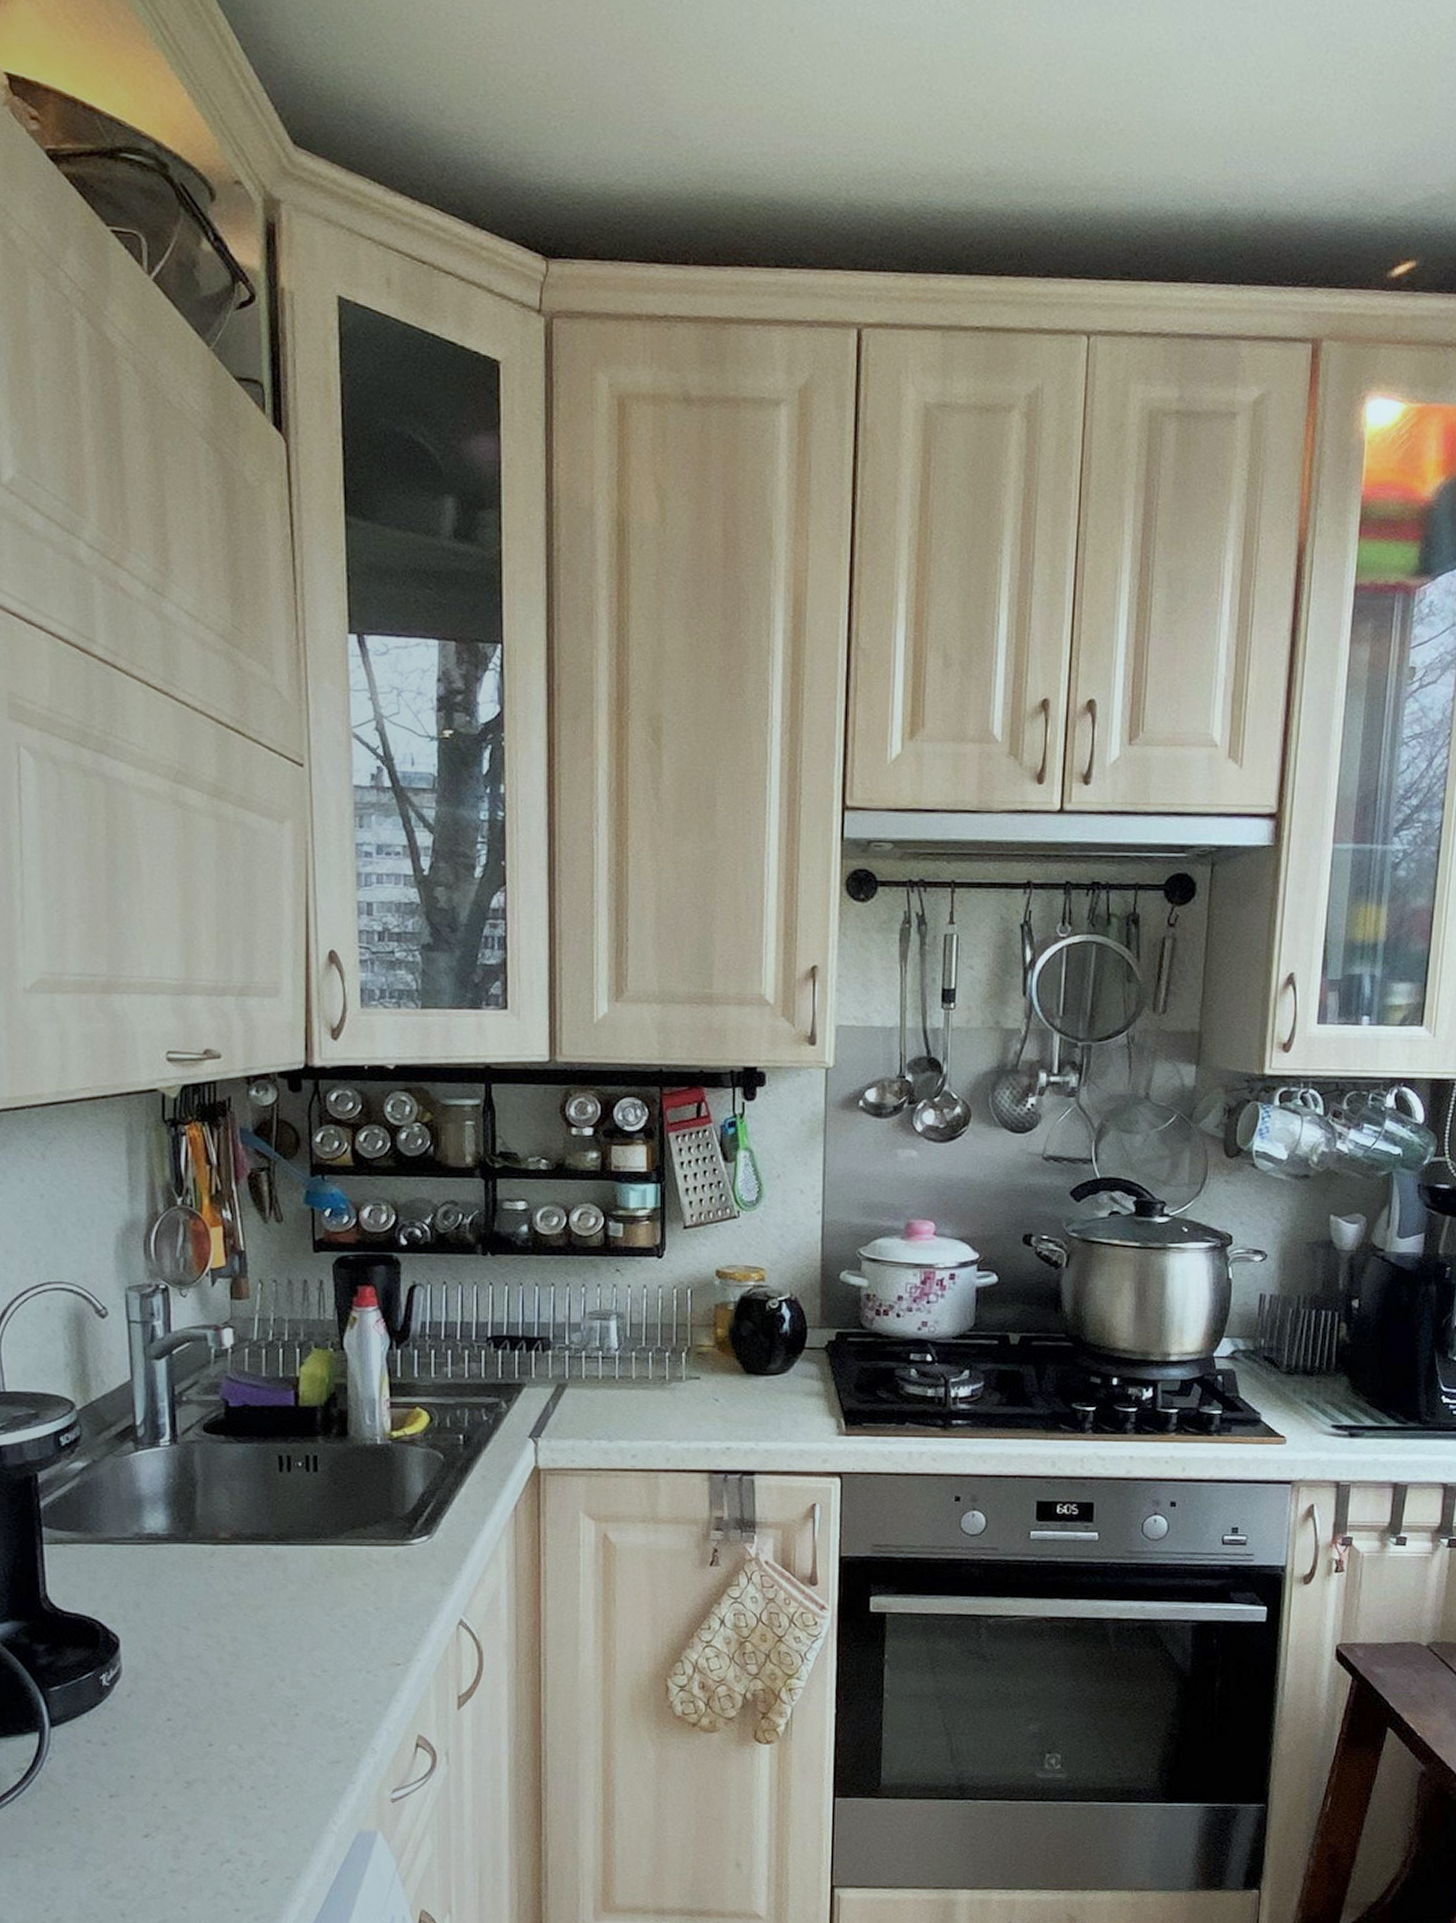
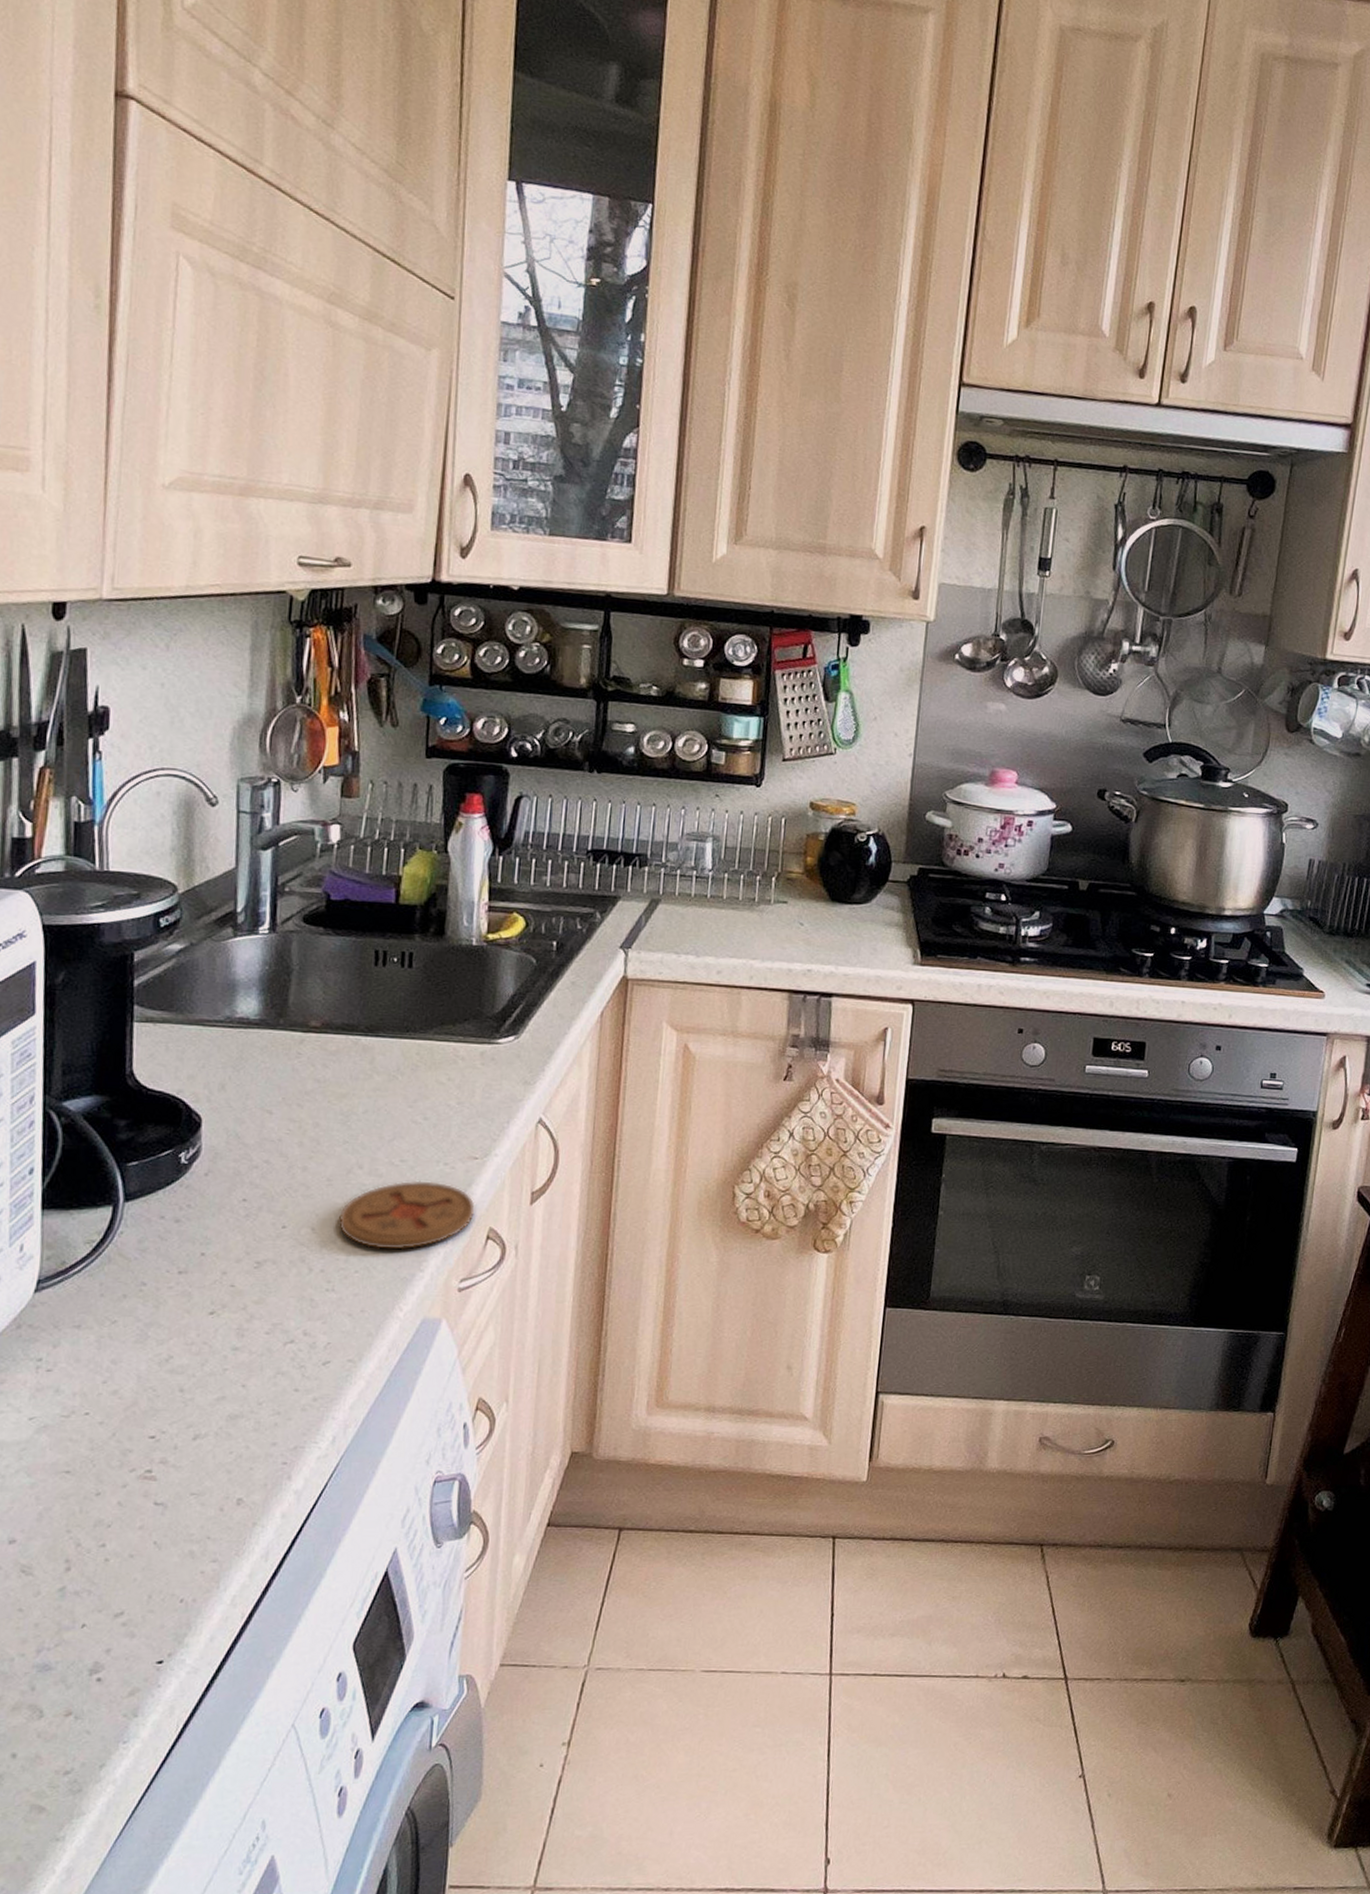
coaster: none [264,1690,402,1763] -> present [338,1180,475,1250]

